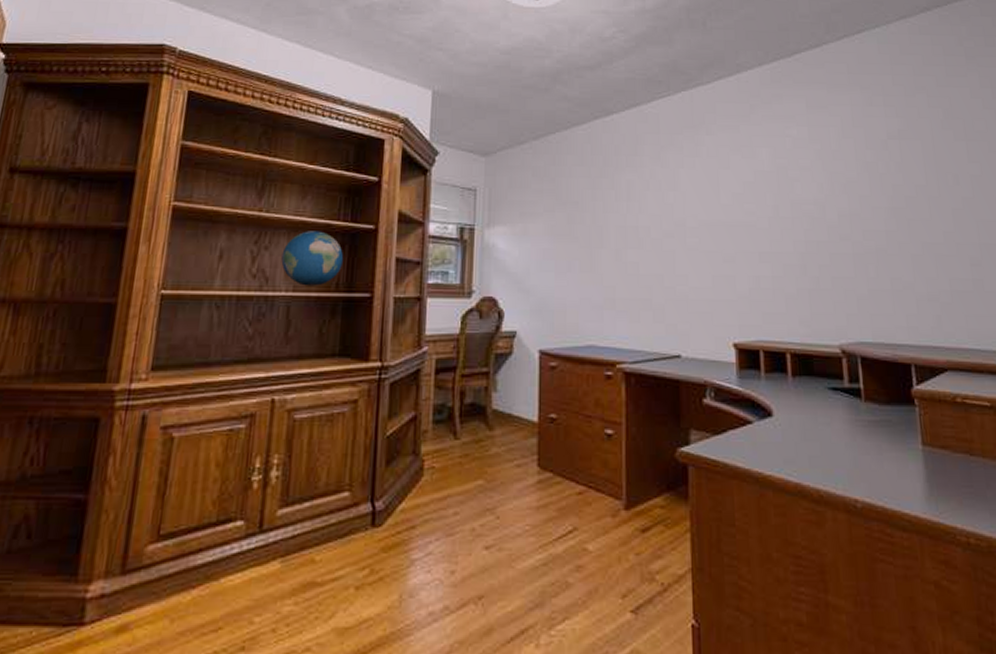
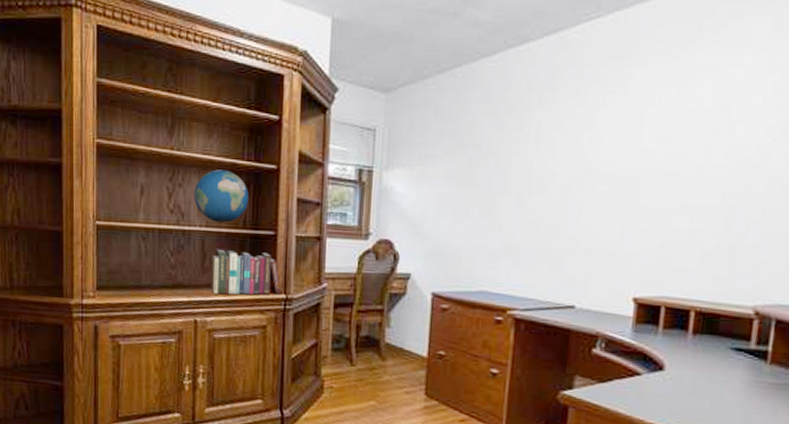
books: none [294,315,377,367] -> present [211,248,282,295]

